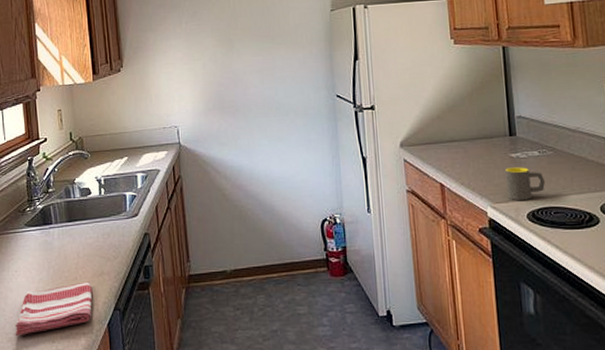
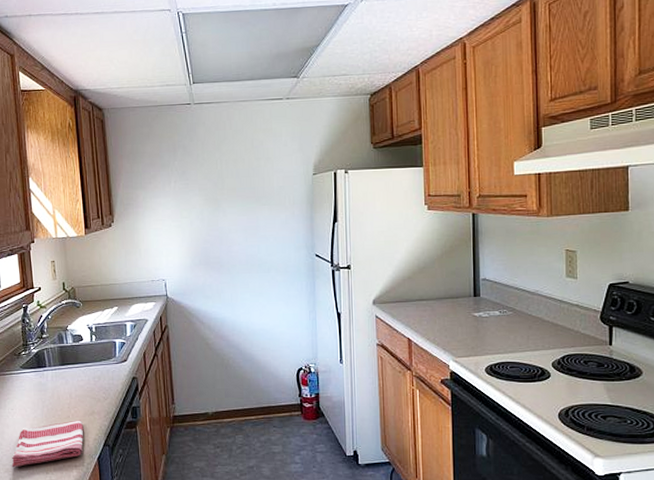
mug: present [504,167,545,200] -> none [467,325,503,355]

